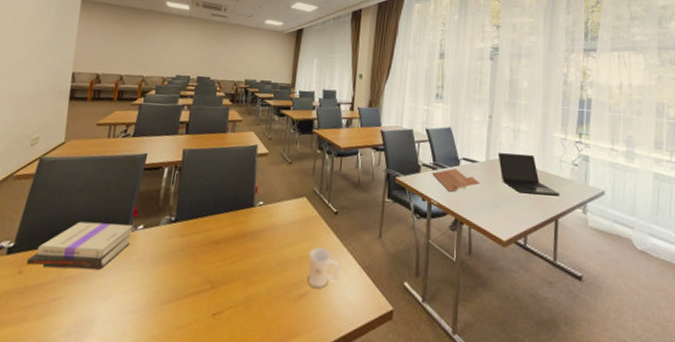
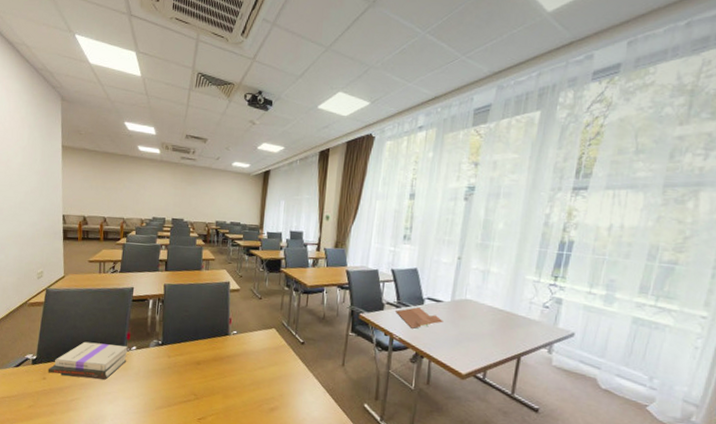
mug: present [307,246,340,289] -> none [277,370,306,405]
laptop: present [498,153,560,196] -> none [464,294,526,336]

